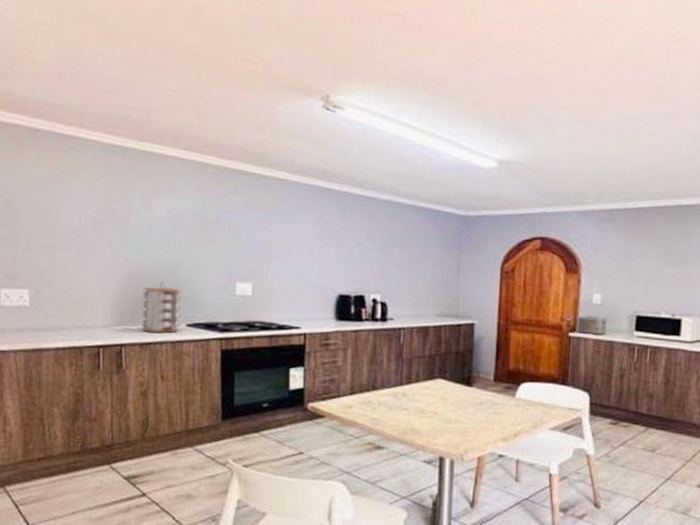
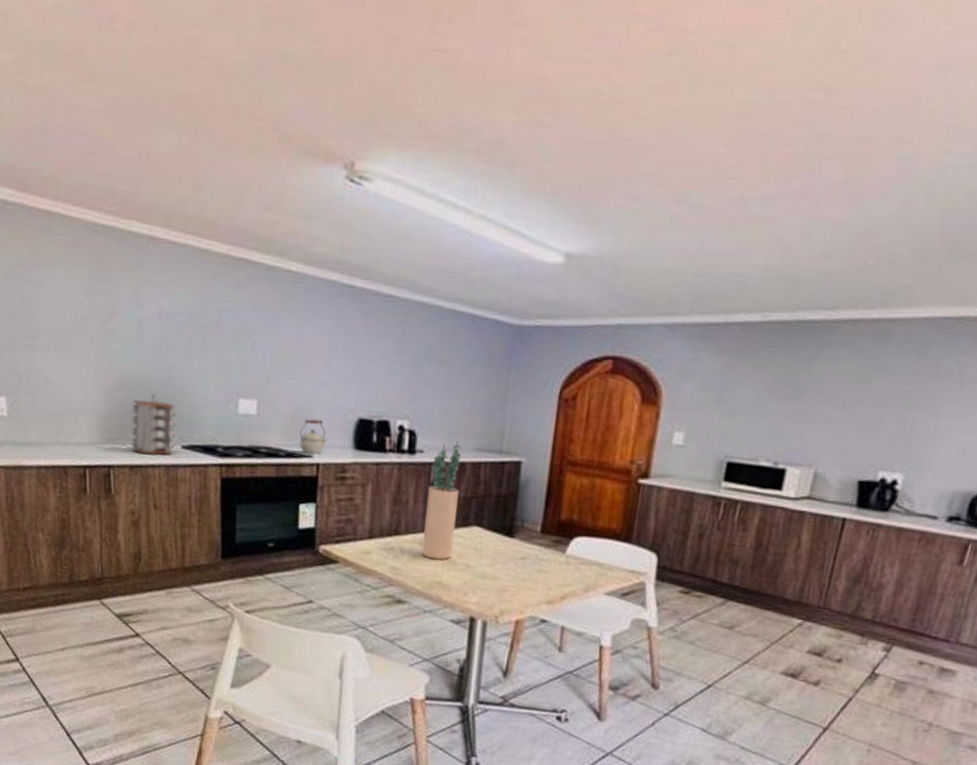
kettle: none [288,297,314,326] -> present [299,419,328,454]
vase: none [395,309,425,410] -> present [421,441,461,561]
toaster: present [577,315,608,336] -> none [649,458,690,485]

